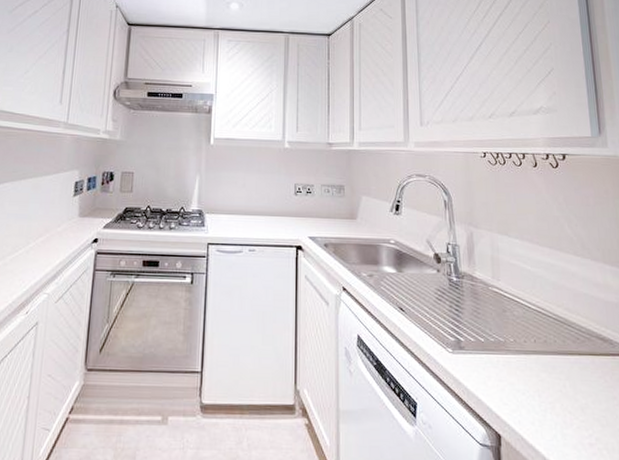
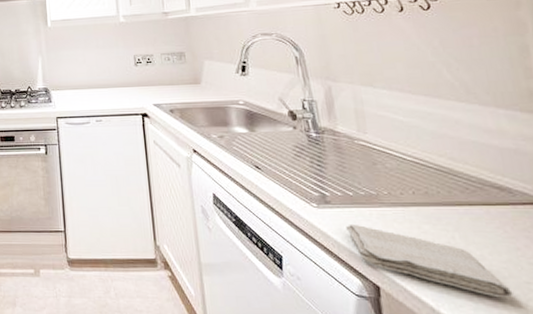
washcloth: none [476,370,609,446] -> present [346,223,513,298]

